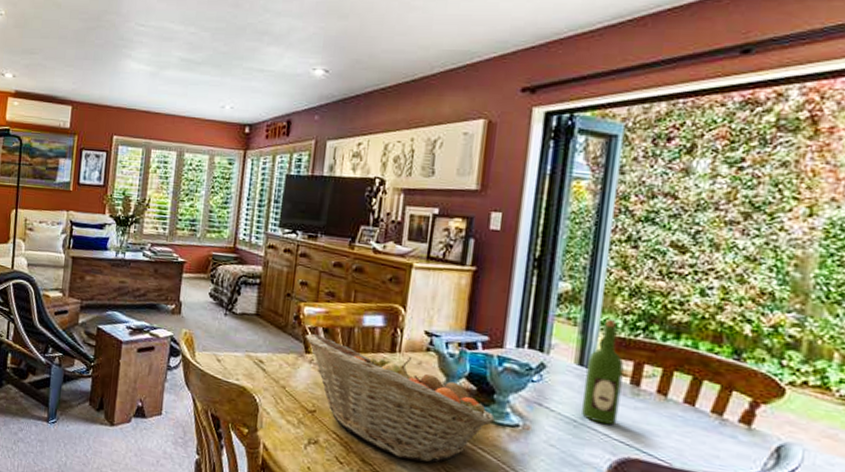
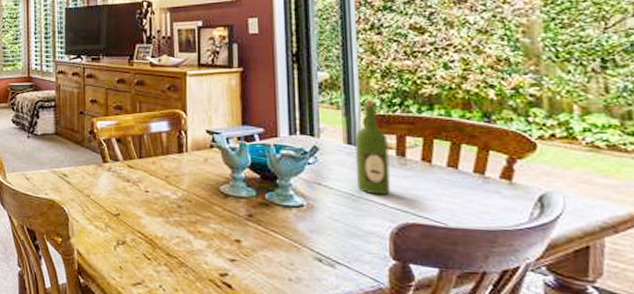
fruit basket: present [305,334,495,463] -> none [102,145,281,249]

